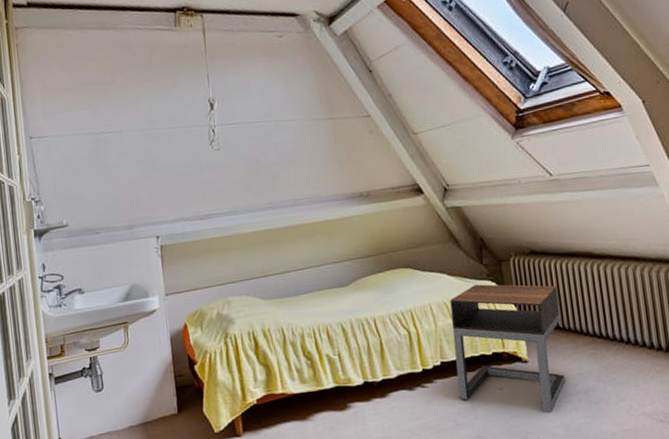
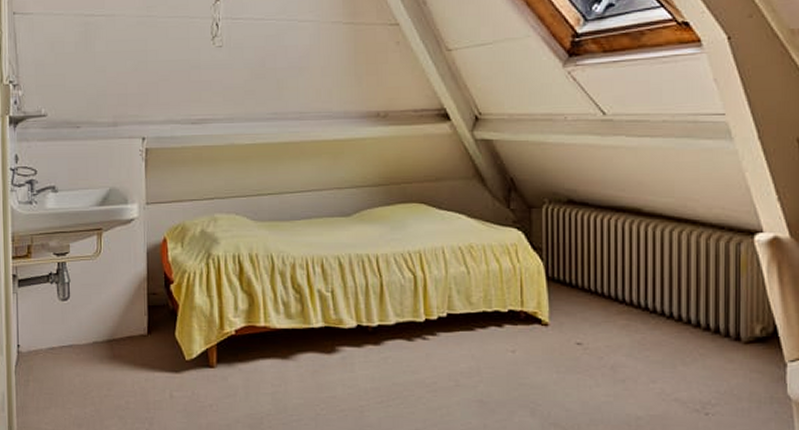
nightstand: present [450,284,566,413] -> none [464,231,593,385]

